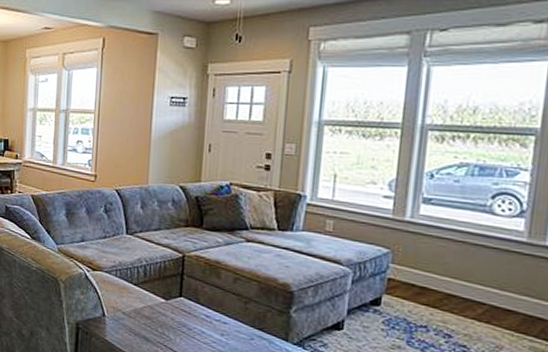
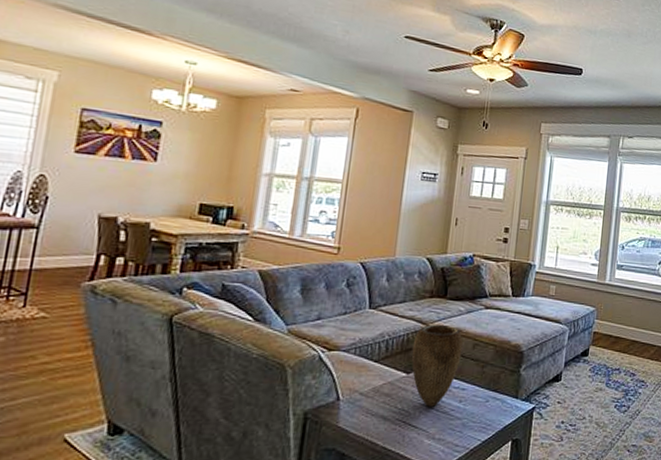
vase: none [169,254,222,336] -> present [411,325,463,407]

